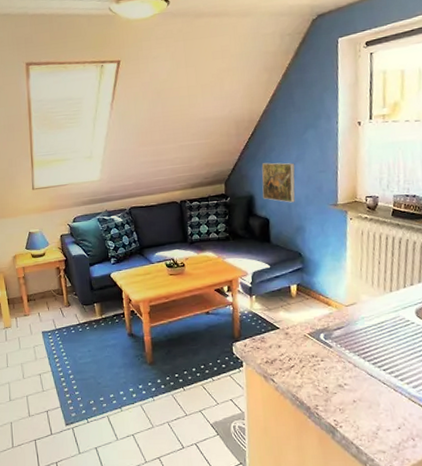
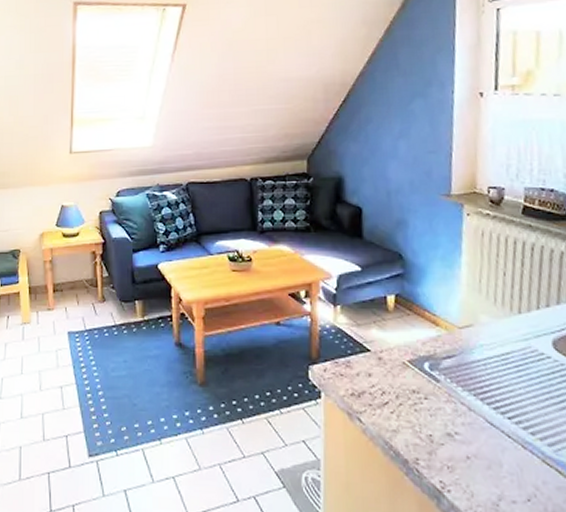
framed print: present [261,162,296,203] -> none [354,137,398,189]

